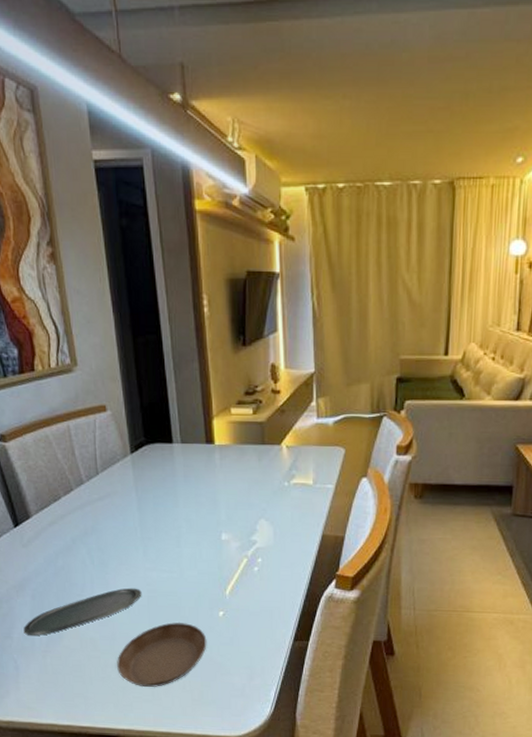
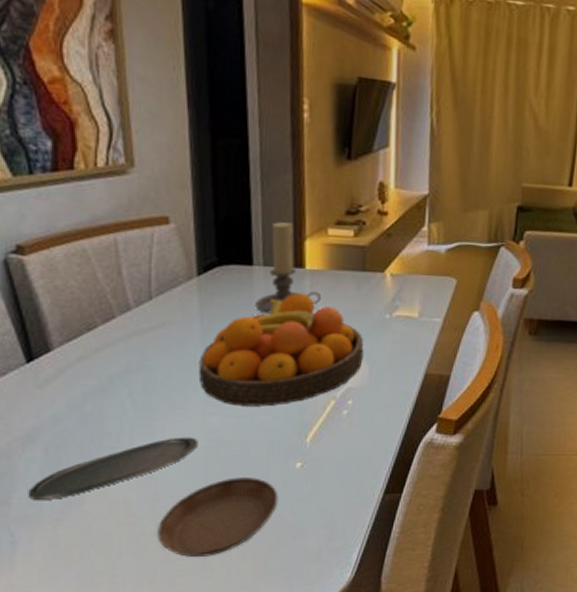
fruit bowl: none [137,465,268,563] -> present [198,293,364,407]
candle holder: none [177,405,230,484] -> present [255,222,322,314]

